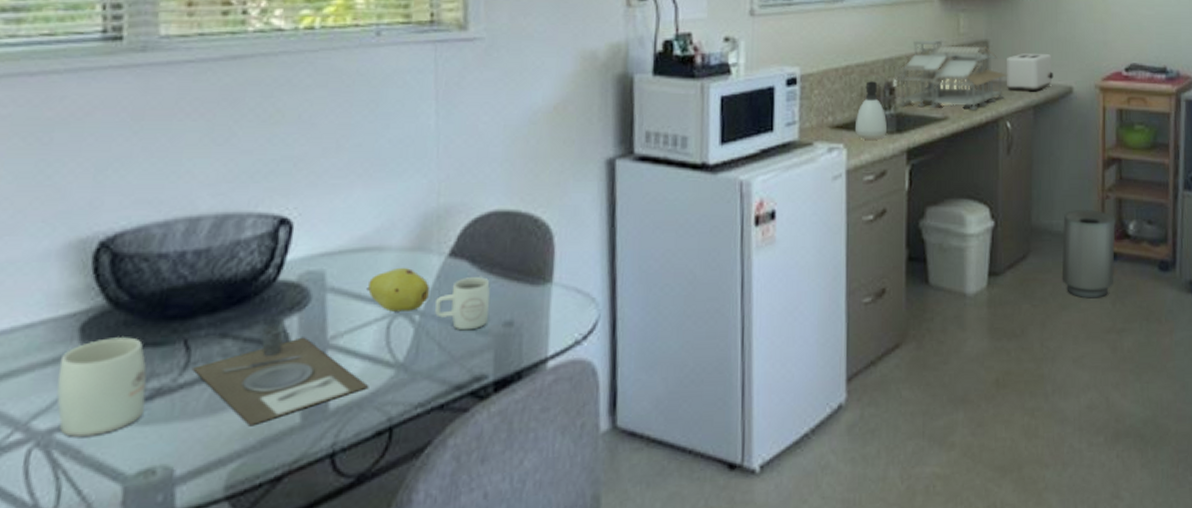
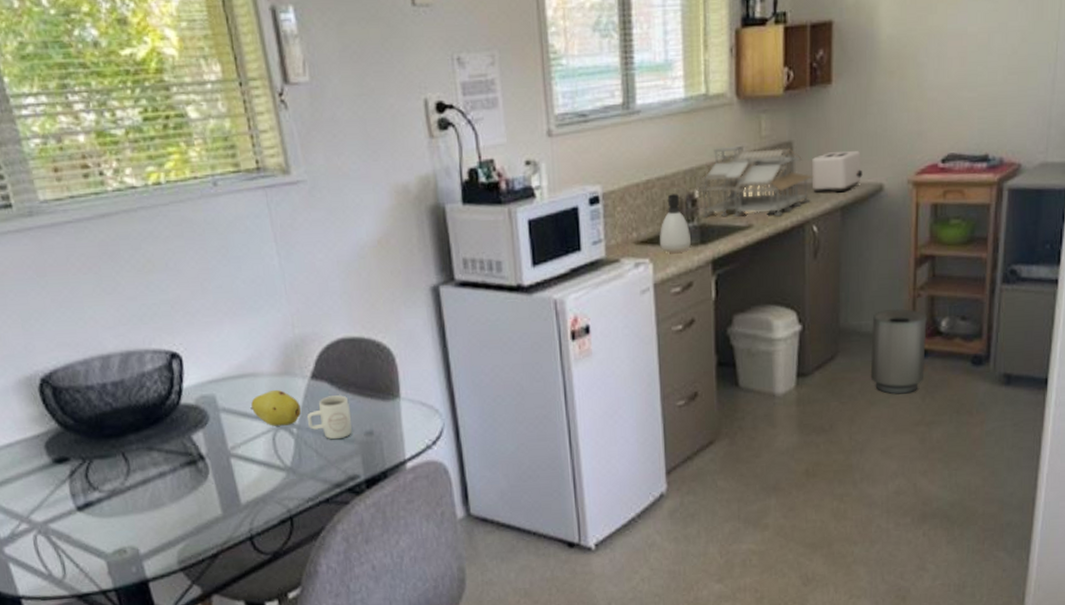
mug: present [56,337,147,438] -> none [37,452,107,527]
place setting: present [191,317,369,427] -> none [132,433,268,518]

